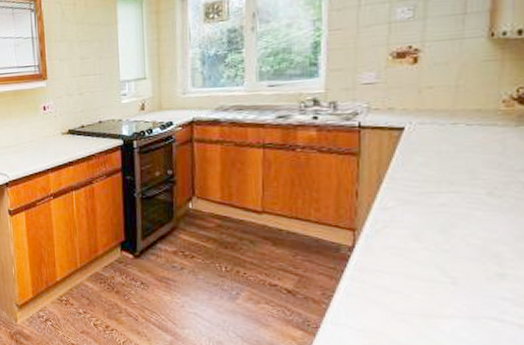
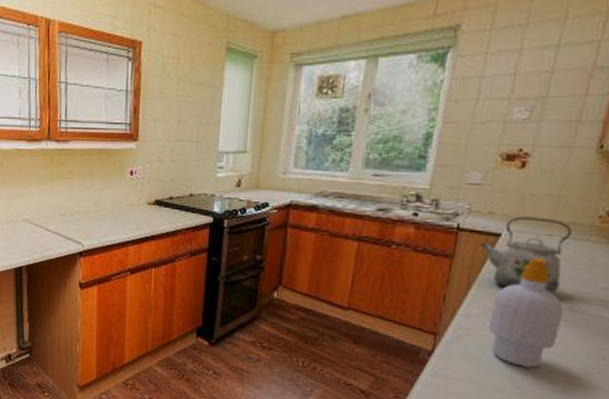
kettle: none [382,108,477,181] -> present [478,216,573,294]
soap bottle: none [406,147,484,255] -> present [487,258,564,368]

